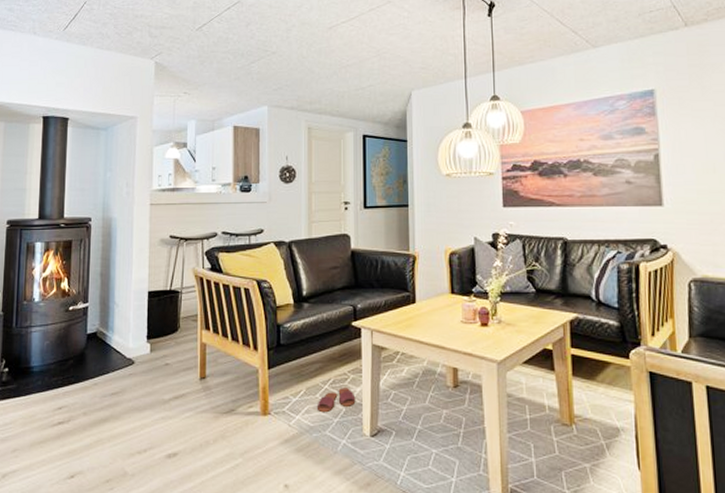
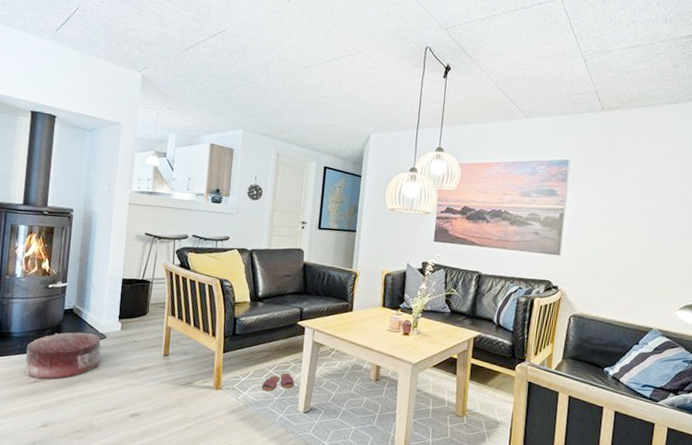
pouf: none [47,358,130,420] -> present [25,332,101,380]

